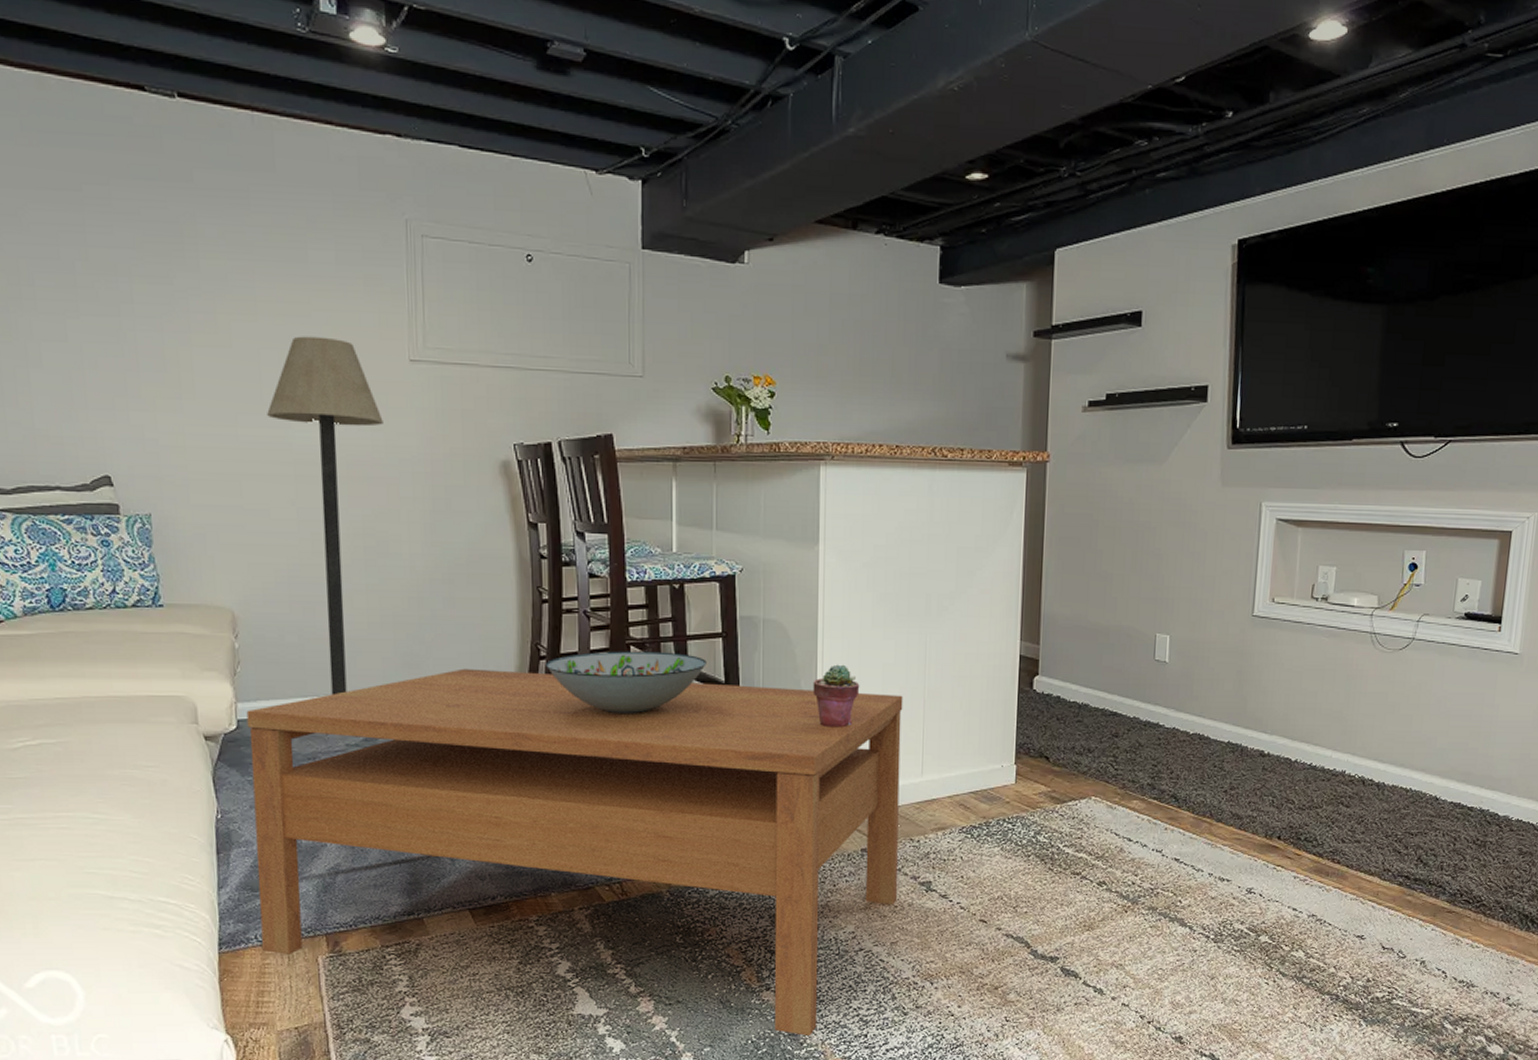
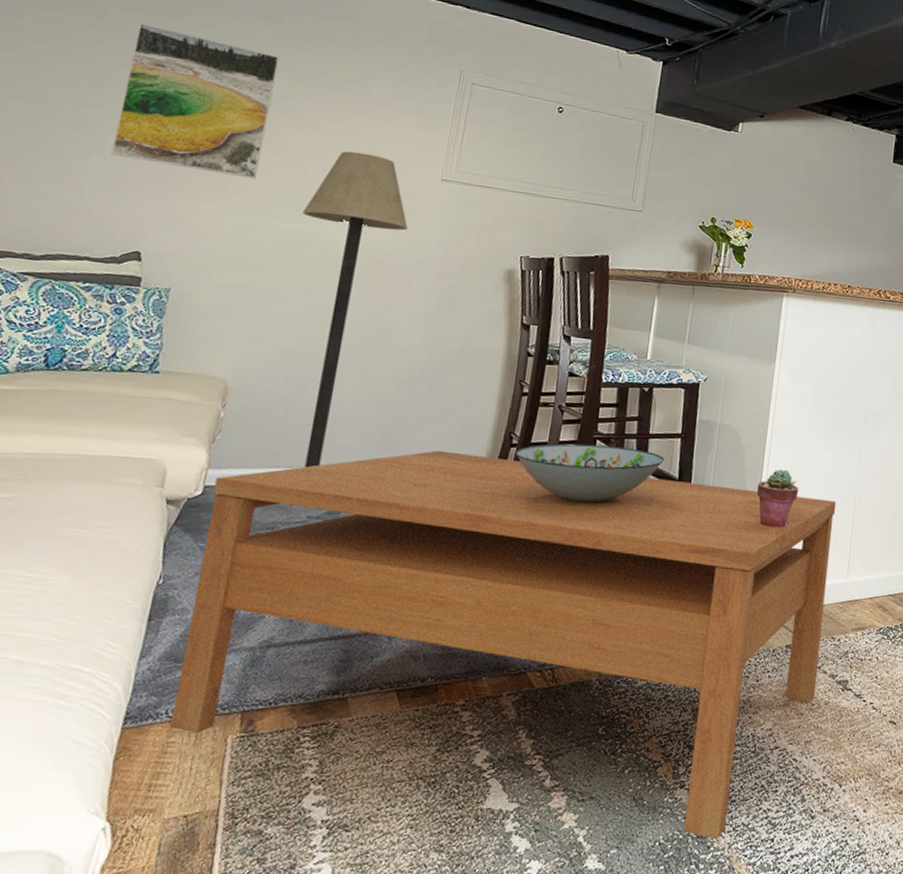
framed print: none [36,202,208,381] -> present [111,23,279,180]

